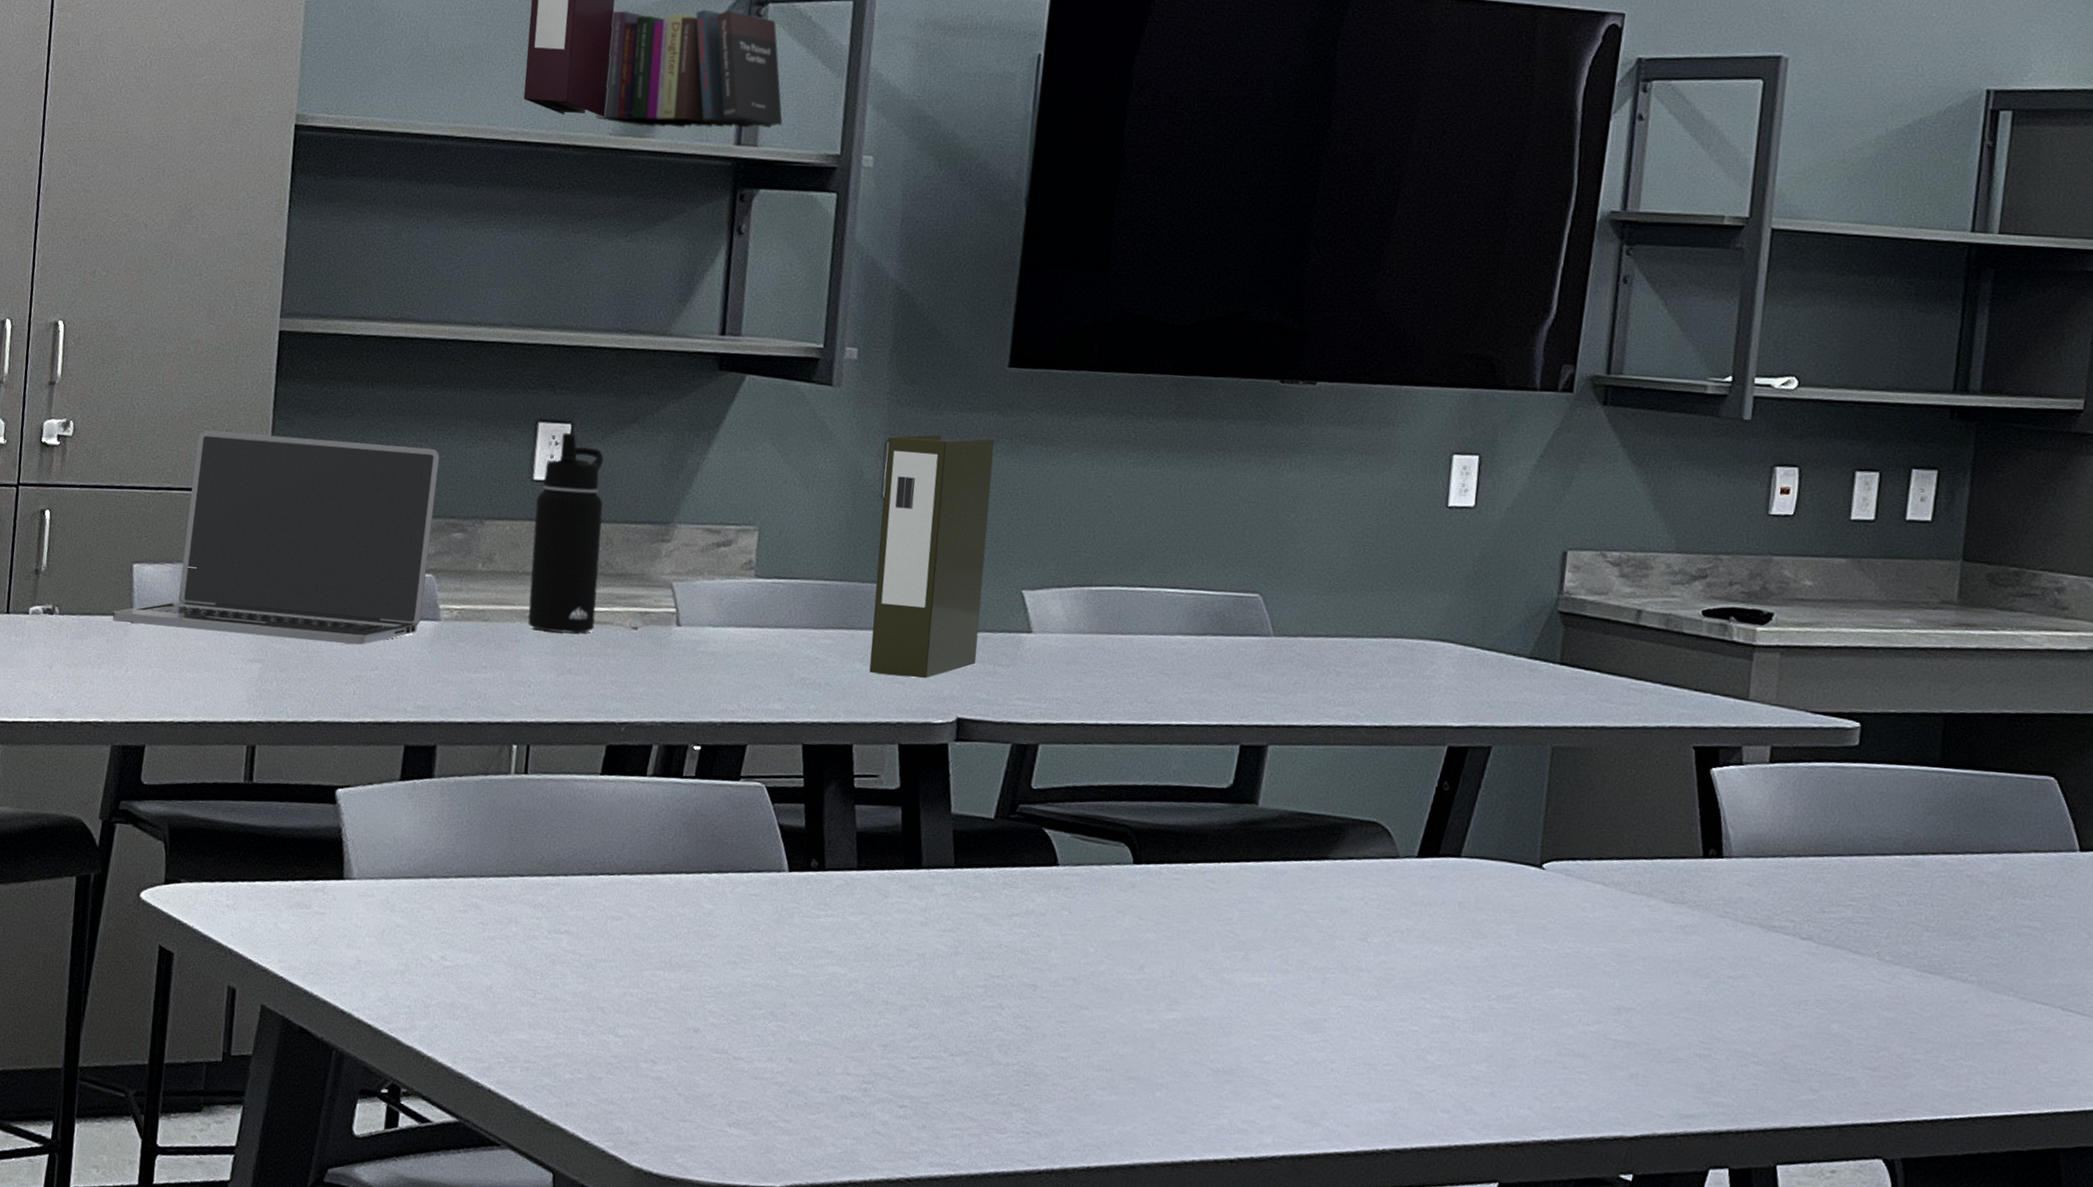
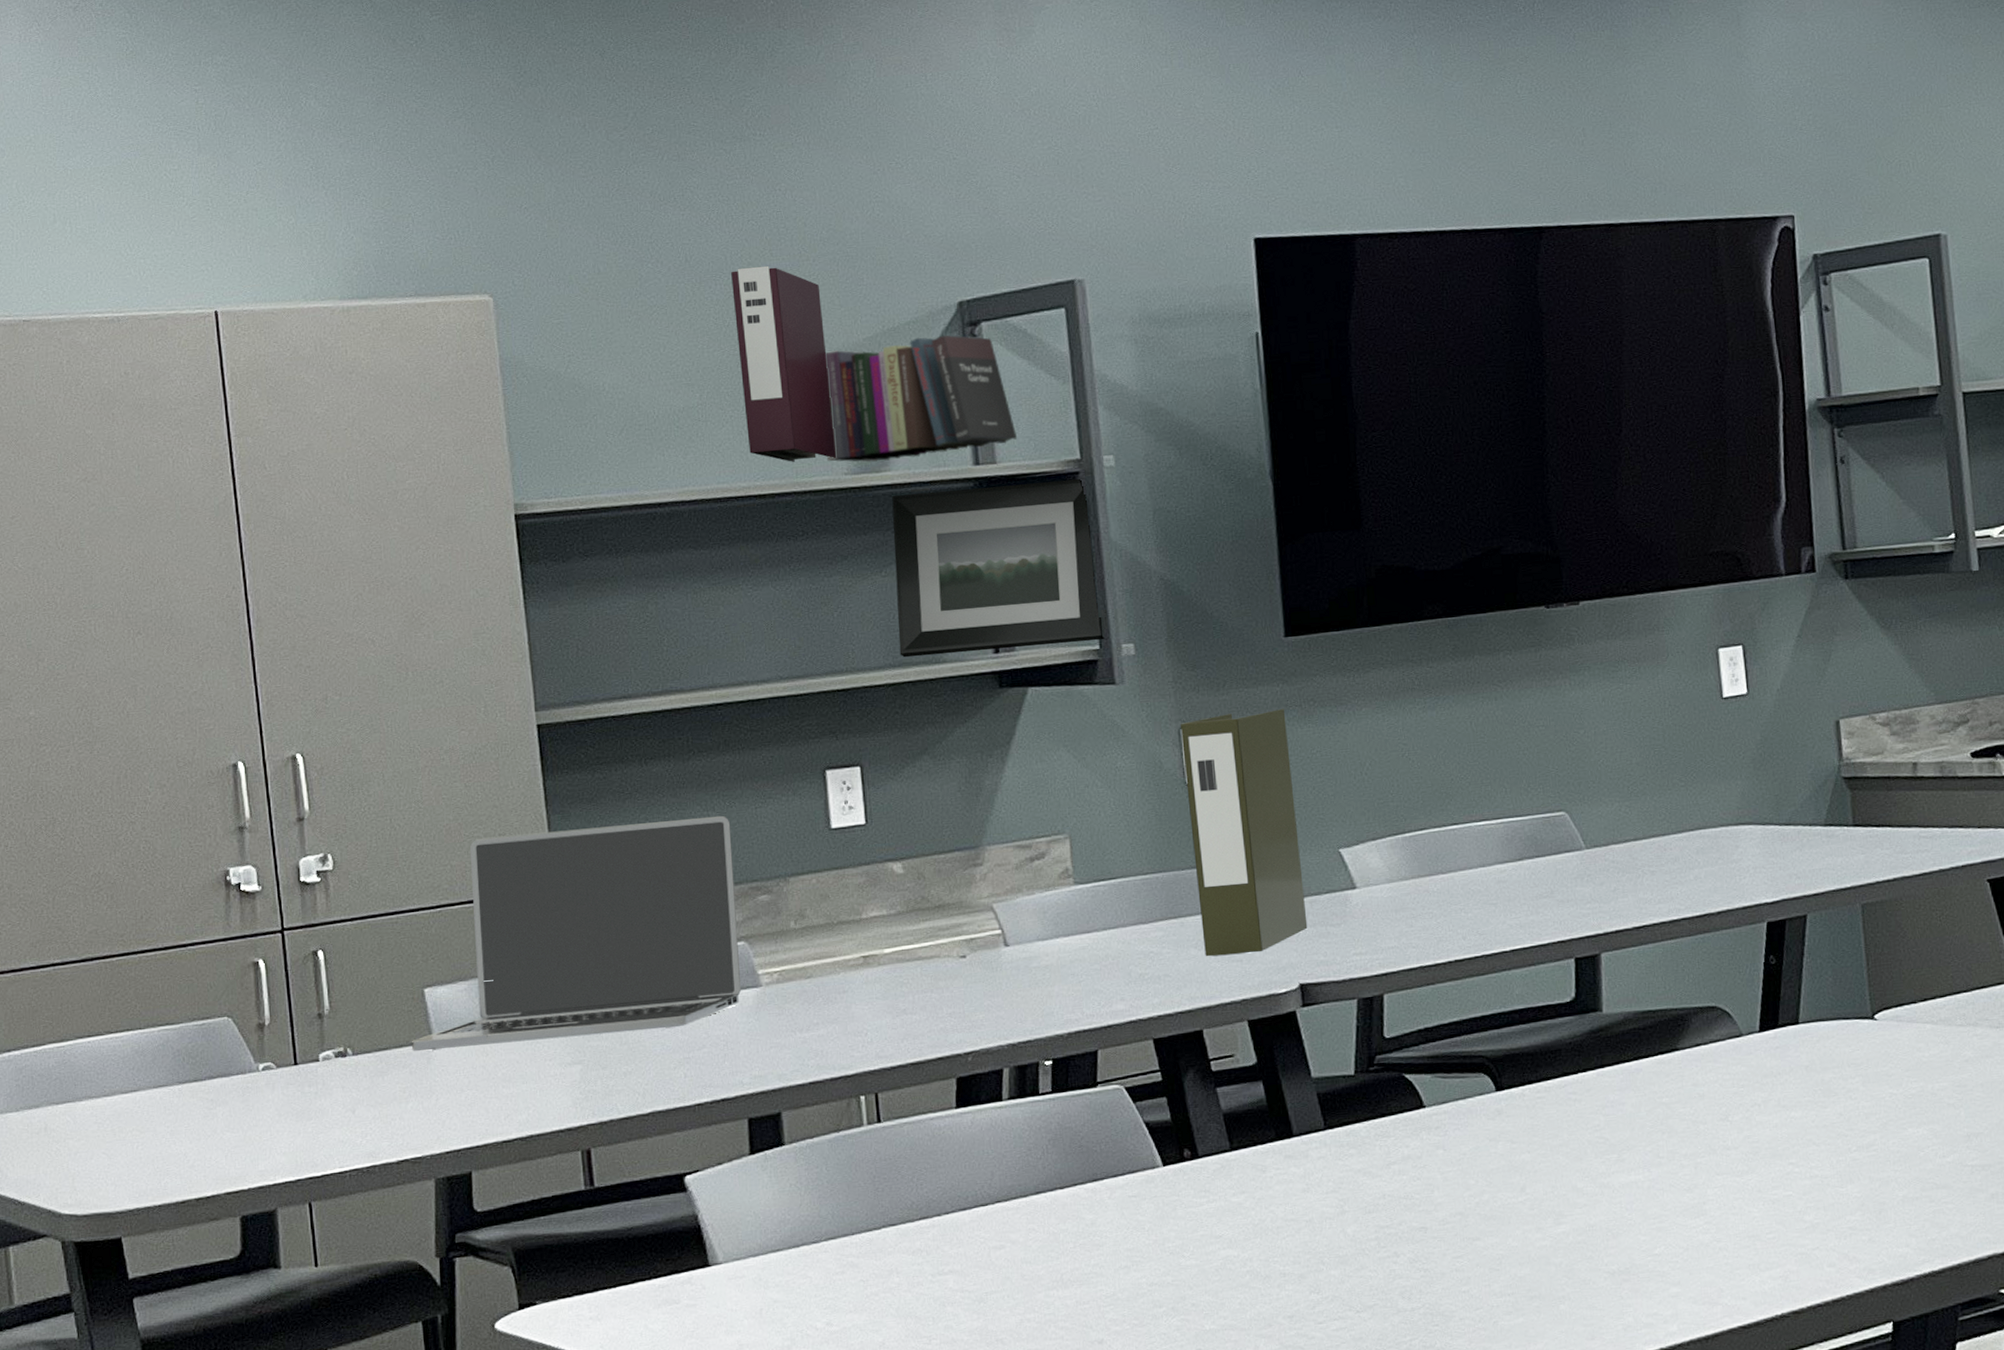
water bottle: present [528,433,604,633] -> none [838,775,921,977]
picture frame: none [629,162,840,340] -> present [892,478,1106,658]

